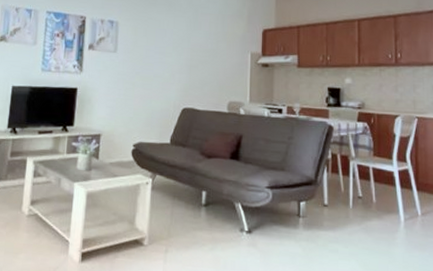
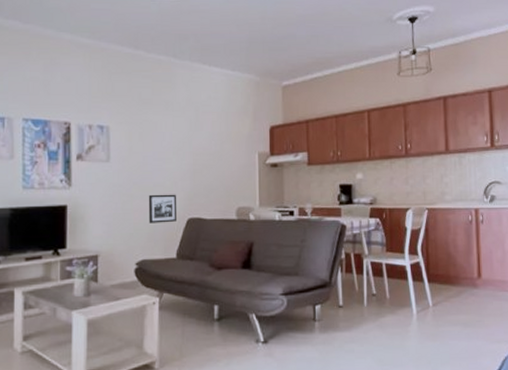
picture frame: none [147,84,173,111] -> present [148,194,178,223]

